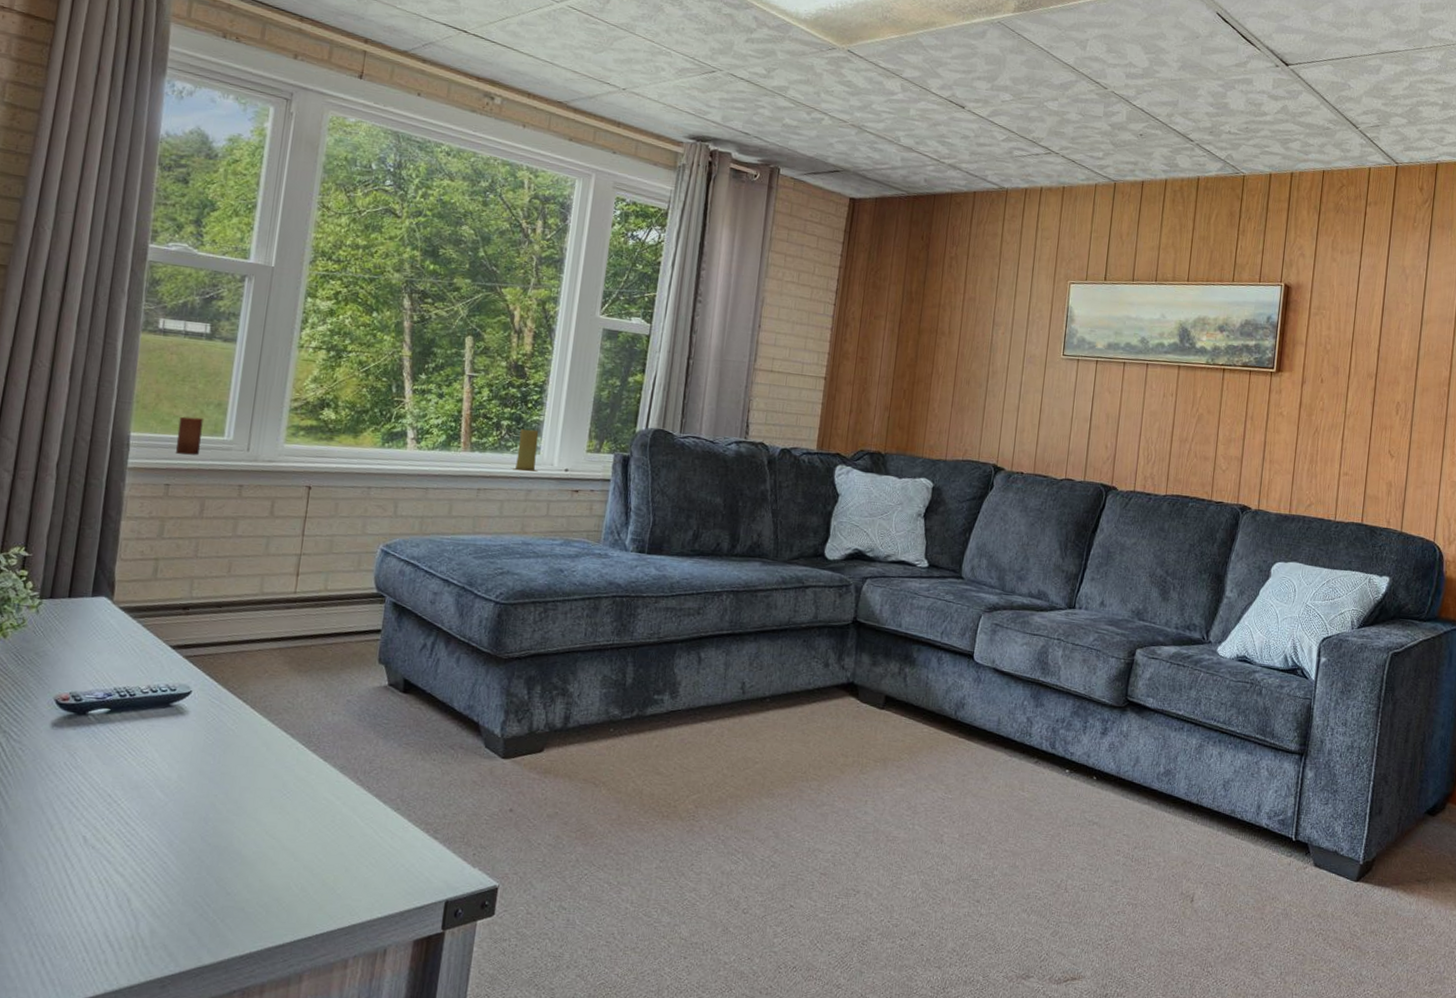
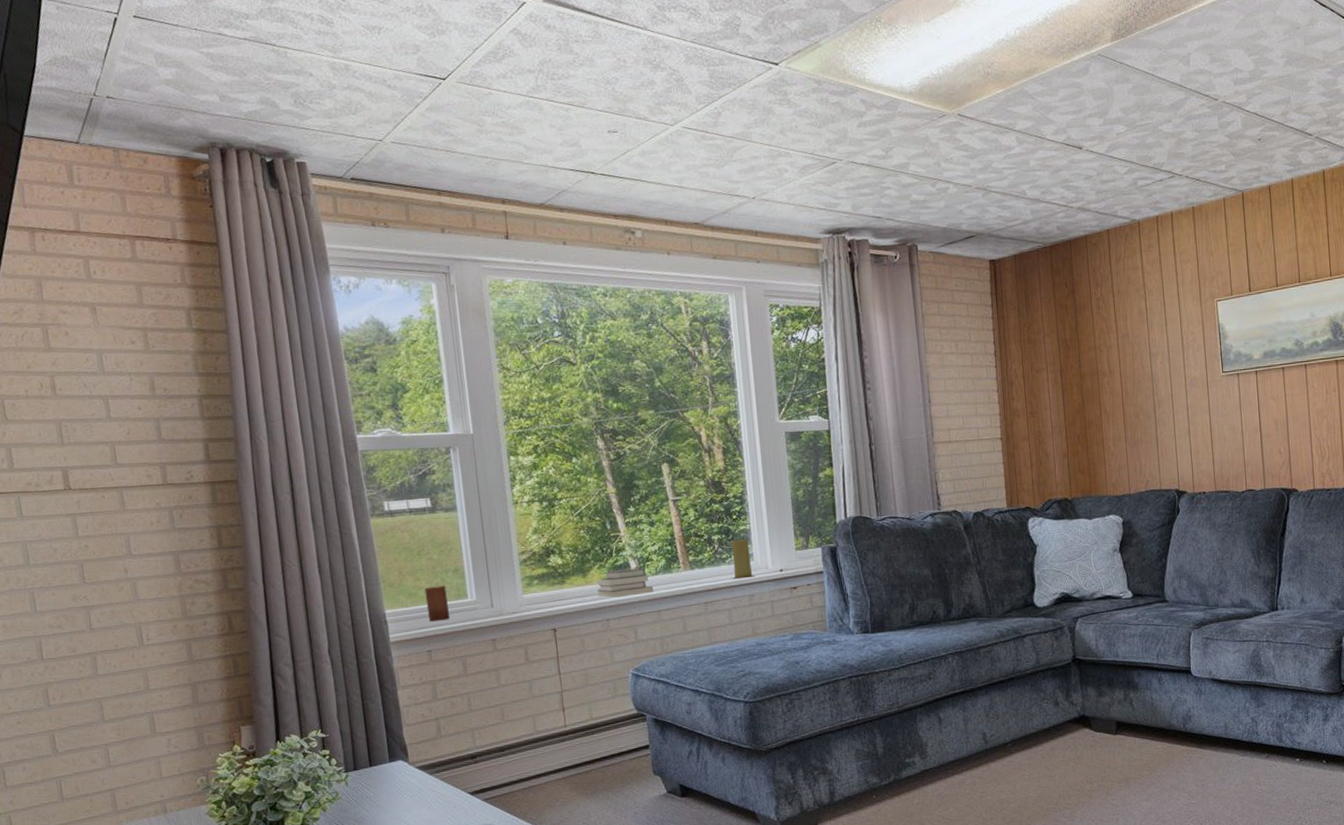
books: none [365,436,427,468] -> present [596,568,654,598]

